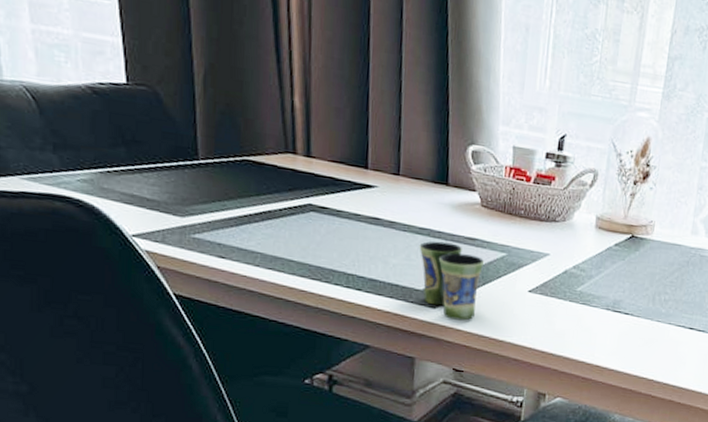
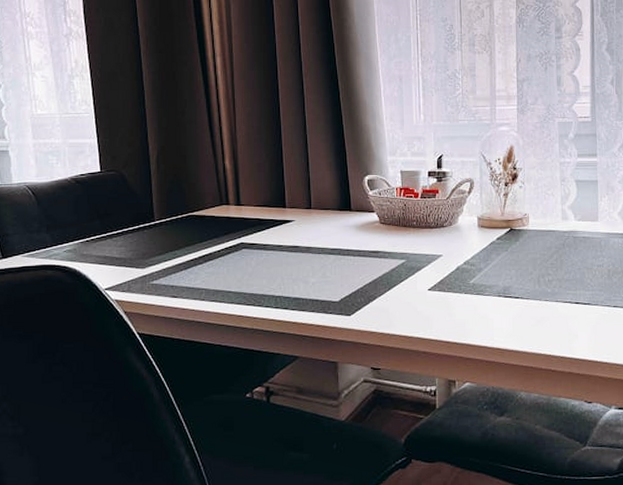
cup: present [419,241,485,321] -> none [332,258,388,324]

